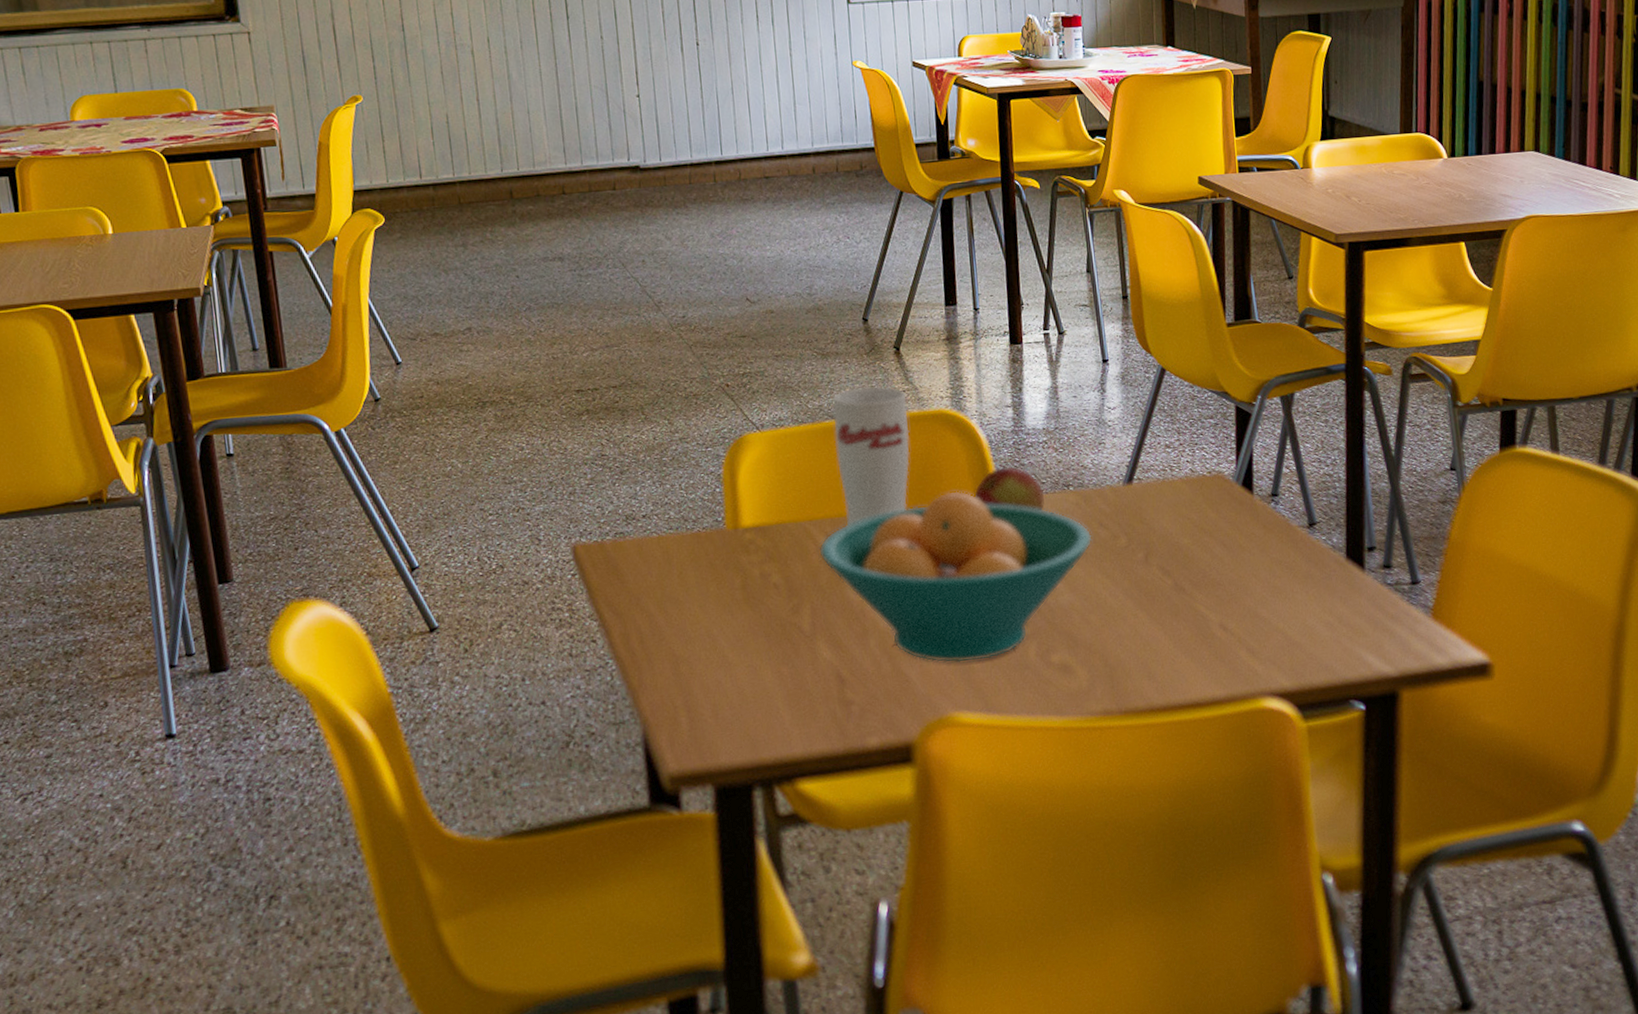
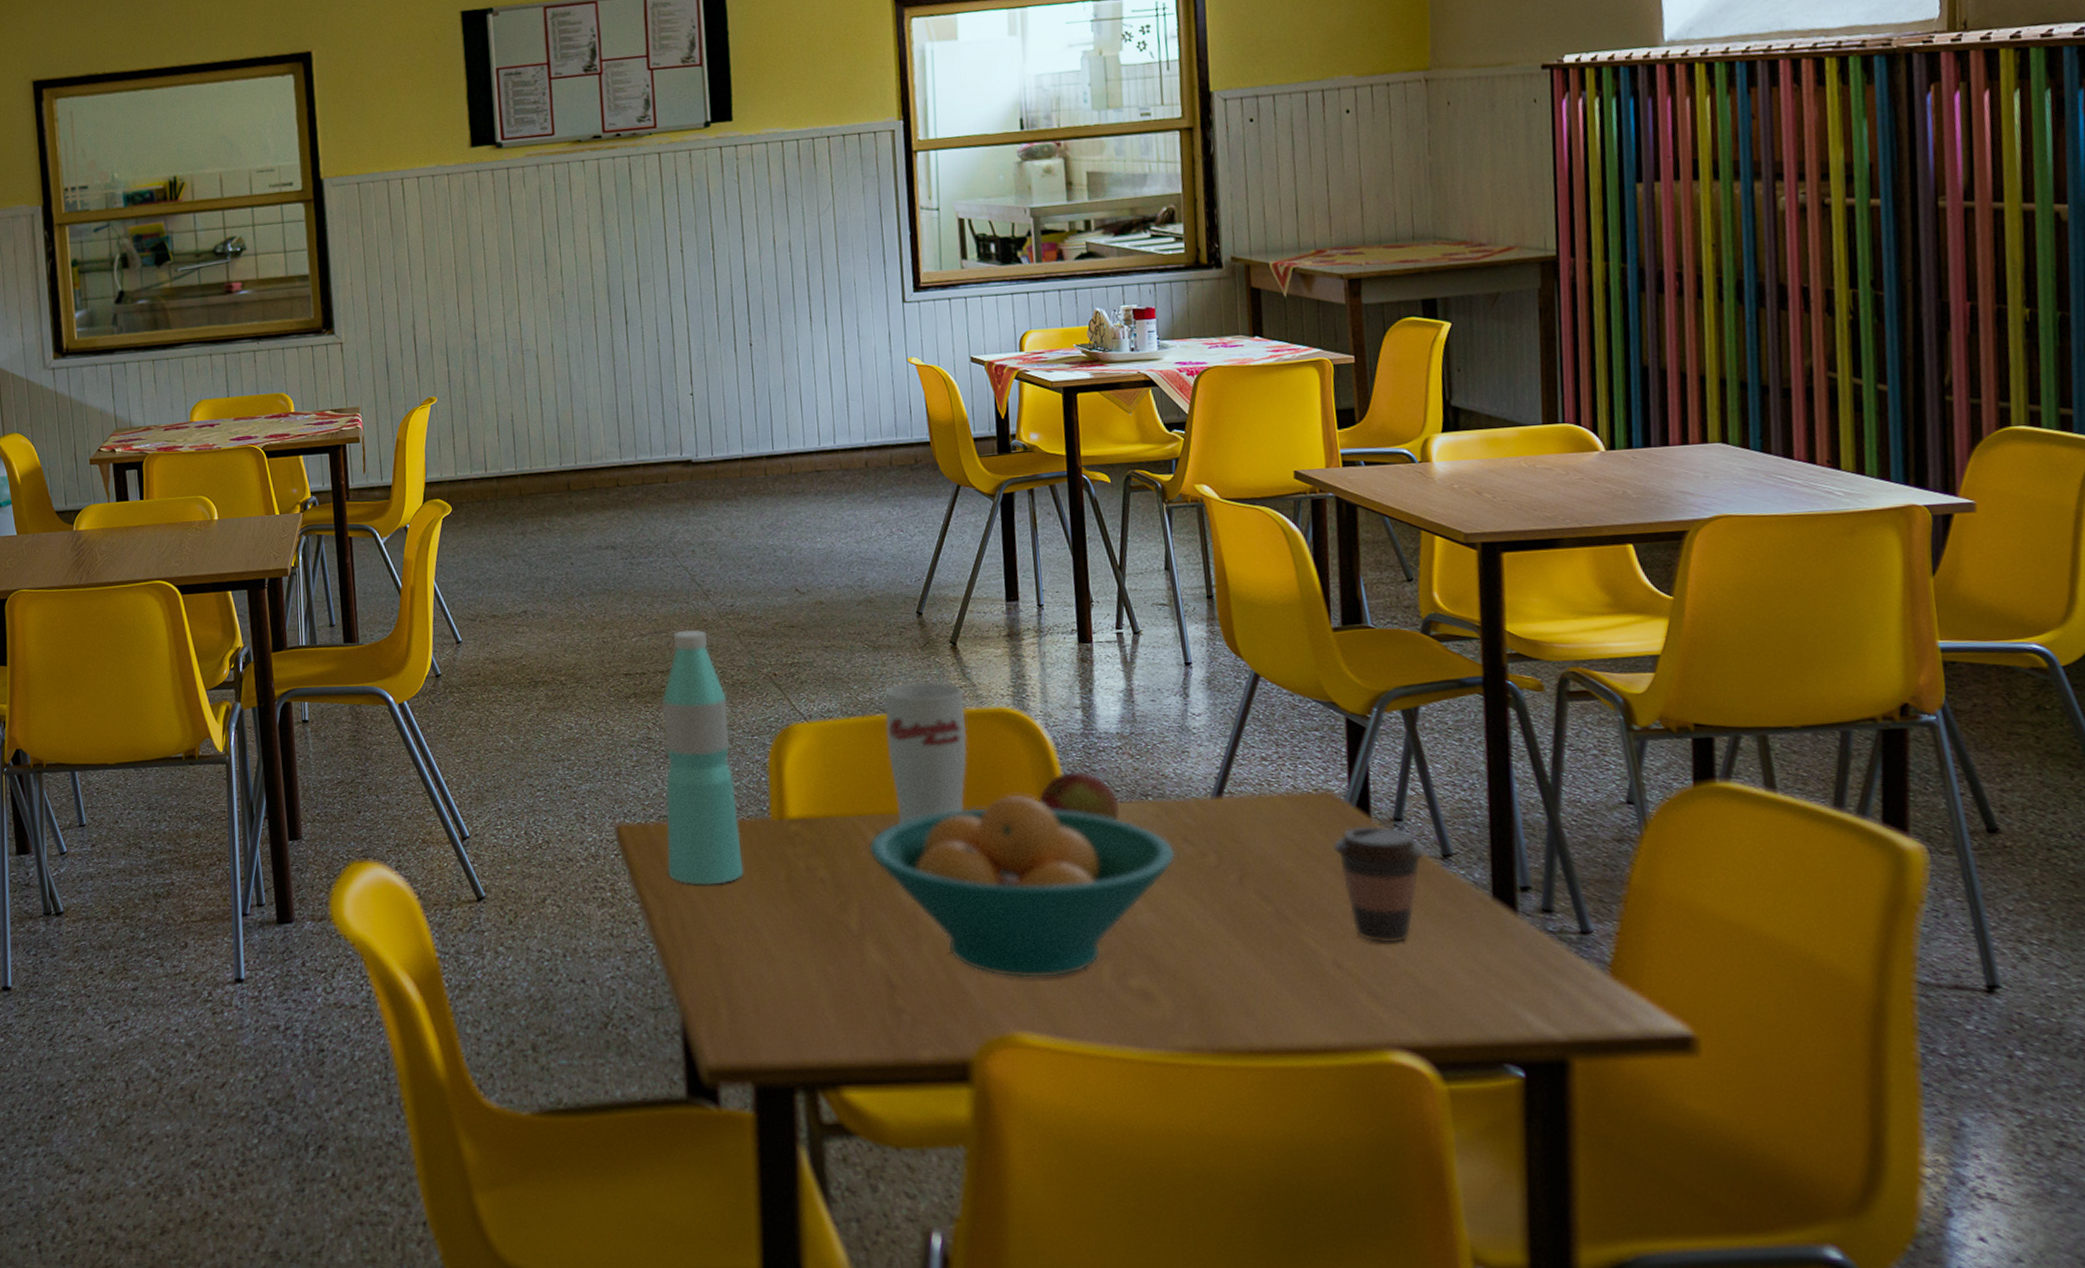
water bottle: none [615,342,701,600] -> present [661,629,744,886]
coffee cup: none [1222,500,1296,606] -> present [1332,825,1426,944]

